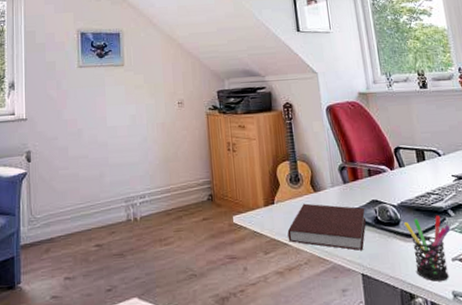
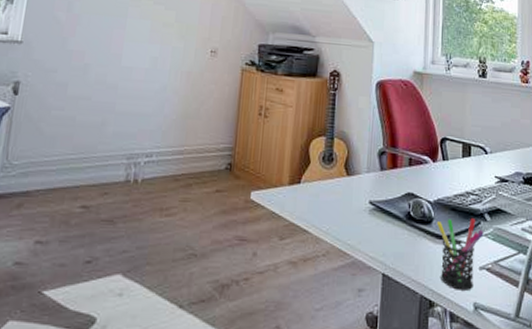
notebook: present [287,203,367,251] -> none [309,187,399,247]

